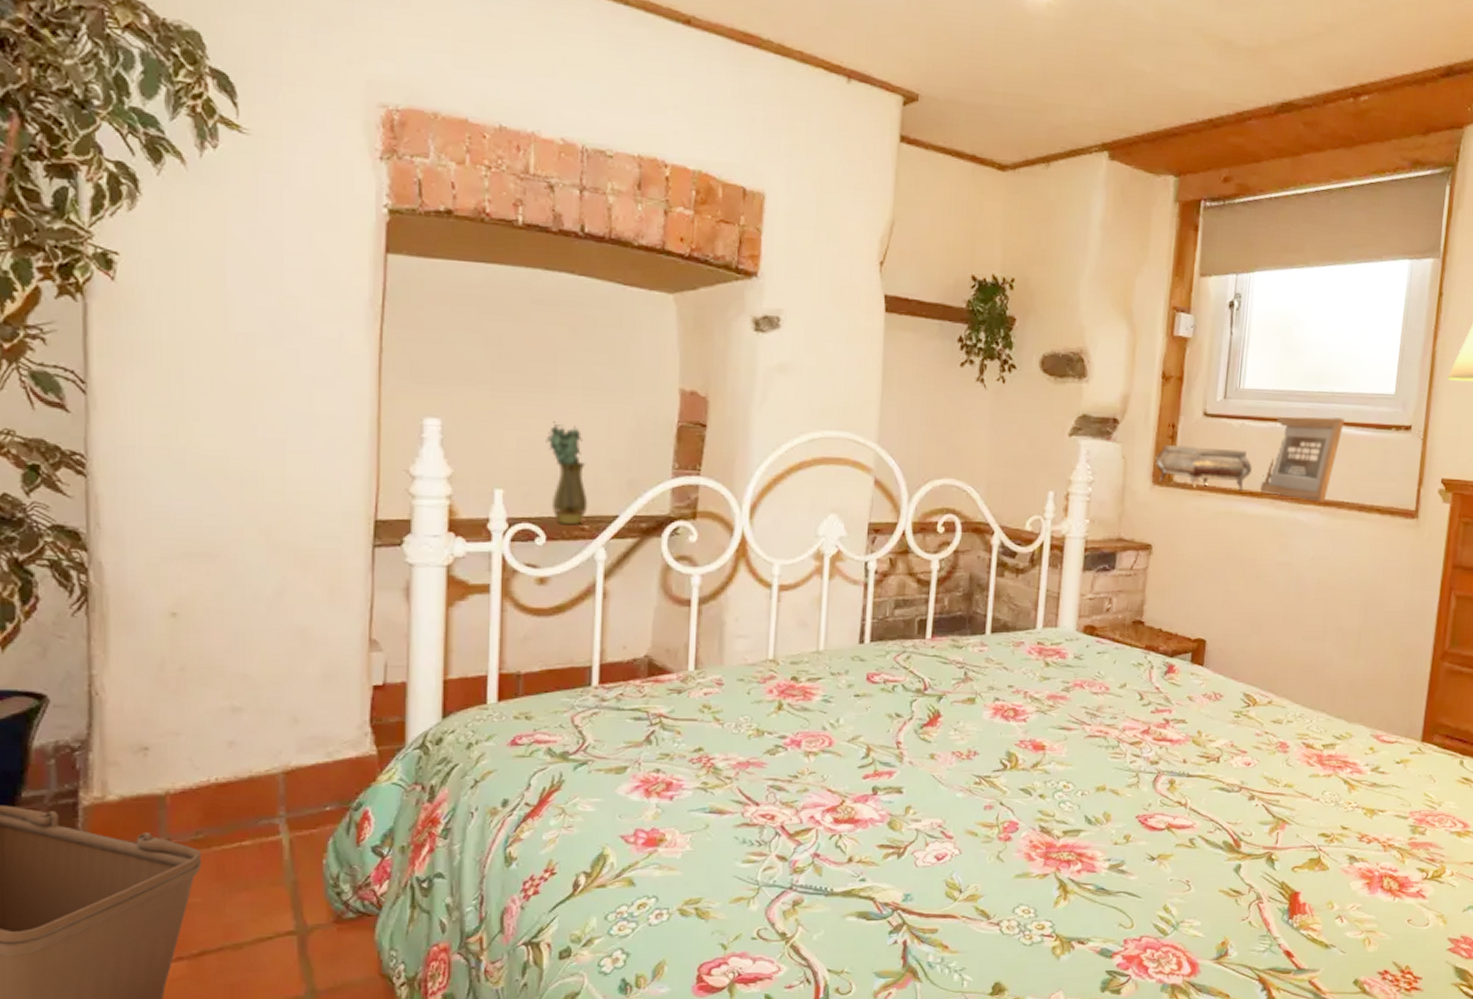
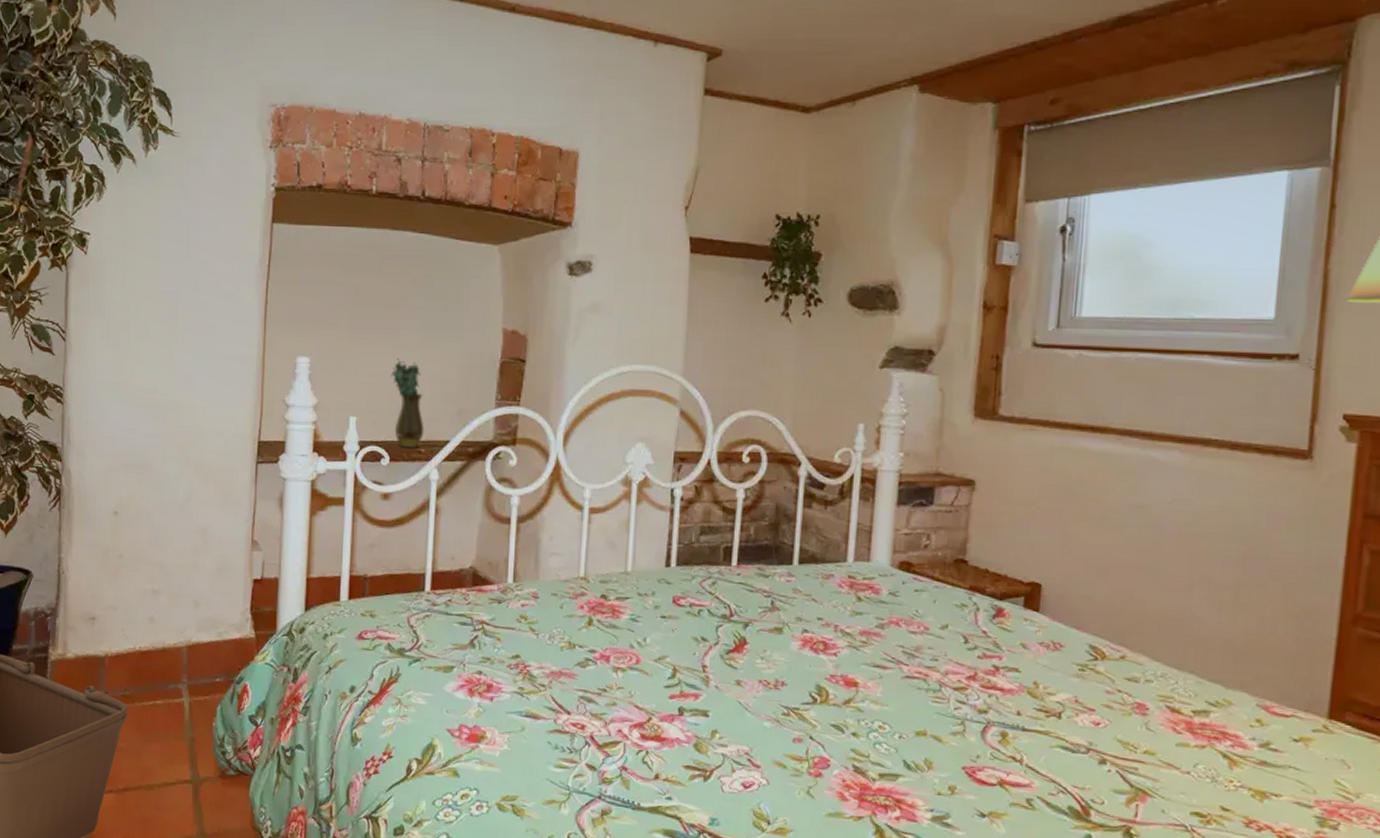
jewelry box: present [1155,445,1252,491] -> none [977,376,1093,425]
picture frame: present [1259,416,1346,502] -> none [1102,345,1210,439]

